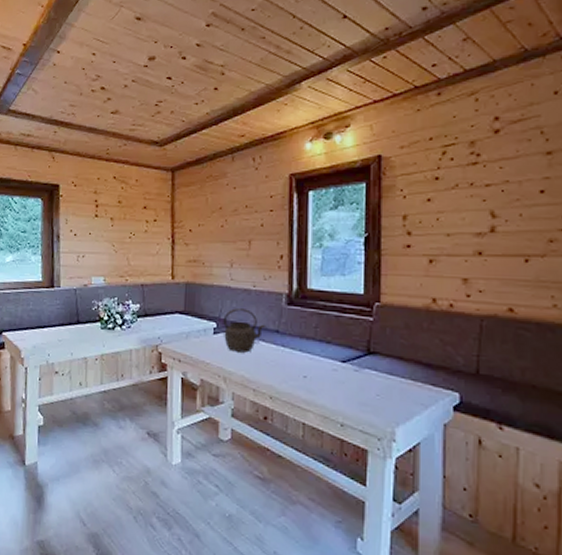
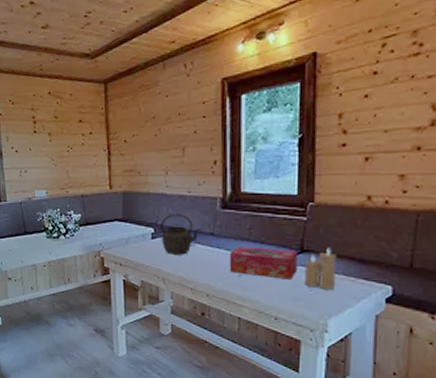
tissue box: none [294,345,364,383] -> present [229,246,297,280]
candle: none [371,351,404,396] -> present [304,249,337,291]

